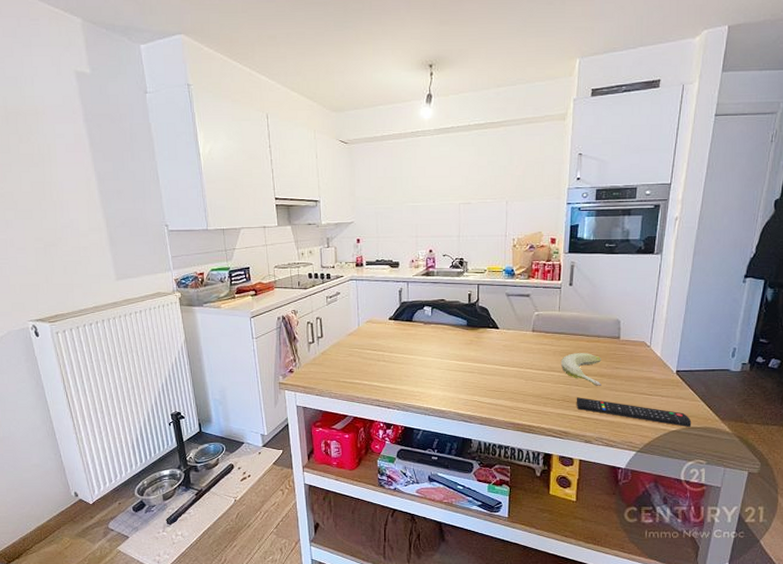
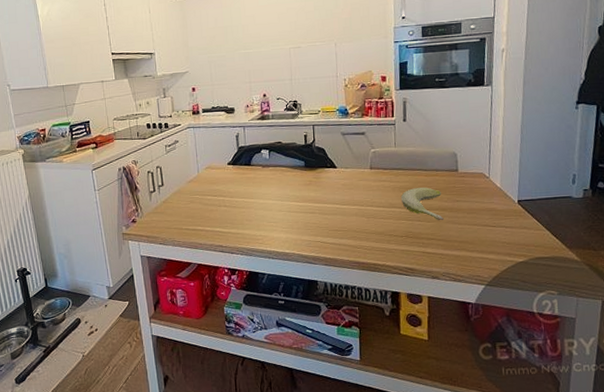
remote control: present [576,397,692,428] -> none [419,232,539,258]

